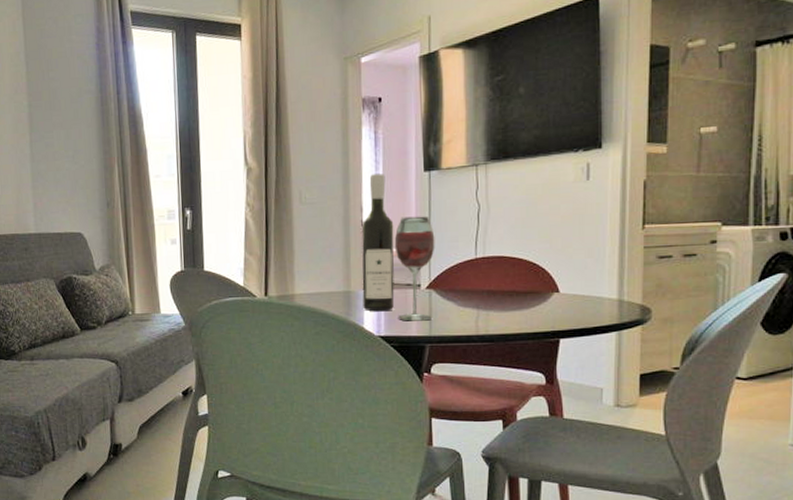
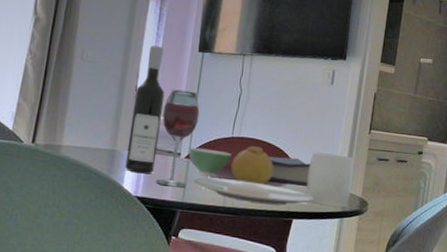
bowl: none [428,275,479,304] -> present [188,147,233,176]
plate: none [438,304,582,327] -> present [193,177,314,206]
fruit: none [479,263,529,306] -> present [231,145,273,185]
hardback book: none [521,271,573,301] -> present [268,156,310,186]
mug: none [571,259,629,320] -> present [306,152,354,208]

